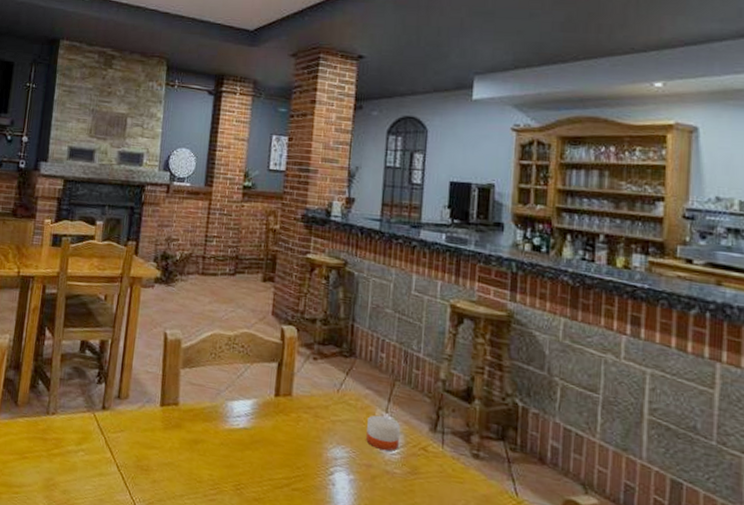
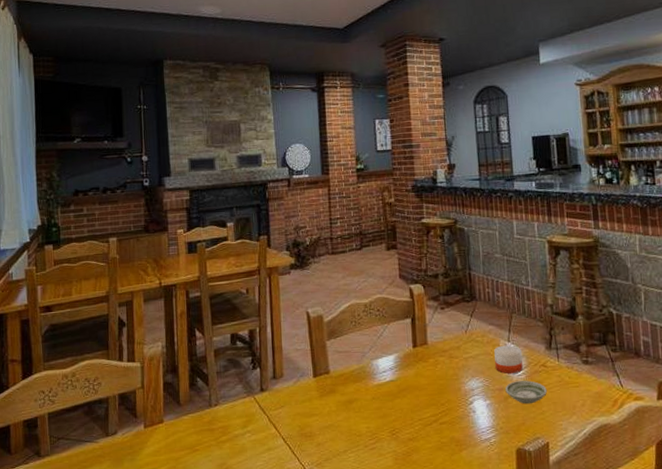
saucer: none [374,460,424,491] -> present [505,380,547,404]

